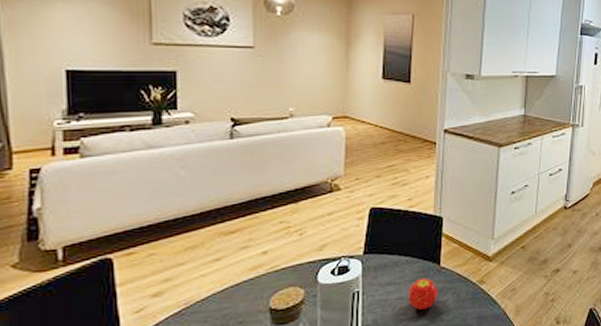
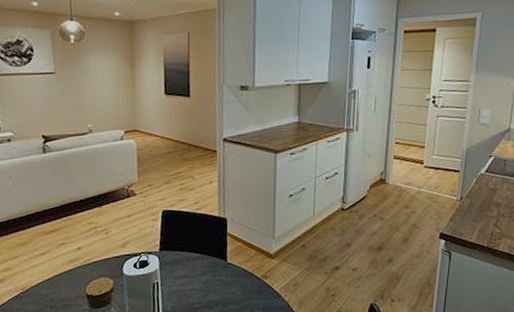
fruit: present [409,278,438,310] -> none [200,272,226,300]

